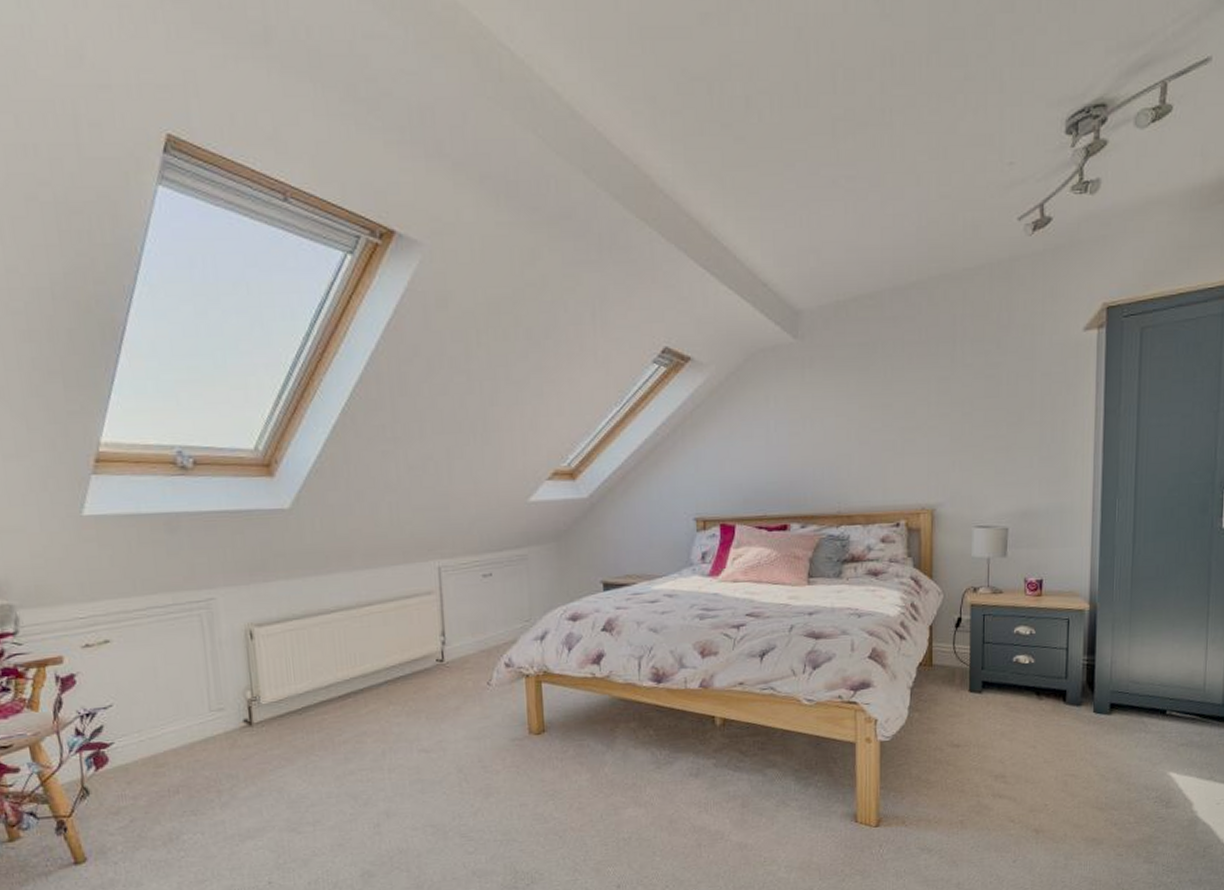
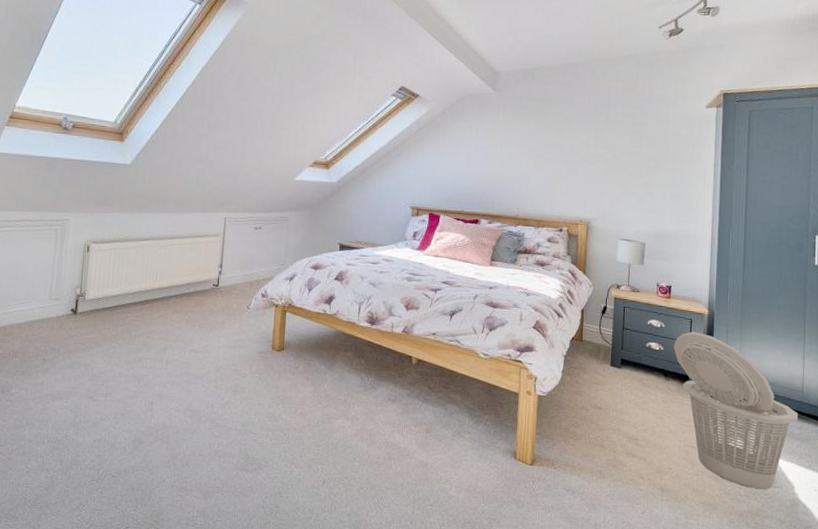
laundry basket: none [1047,633,1199,814] -> present [674,331,799,490]

